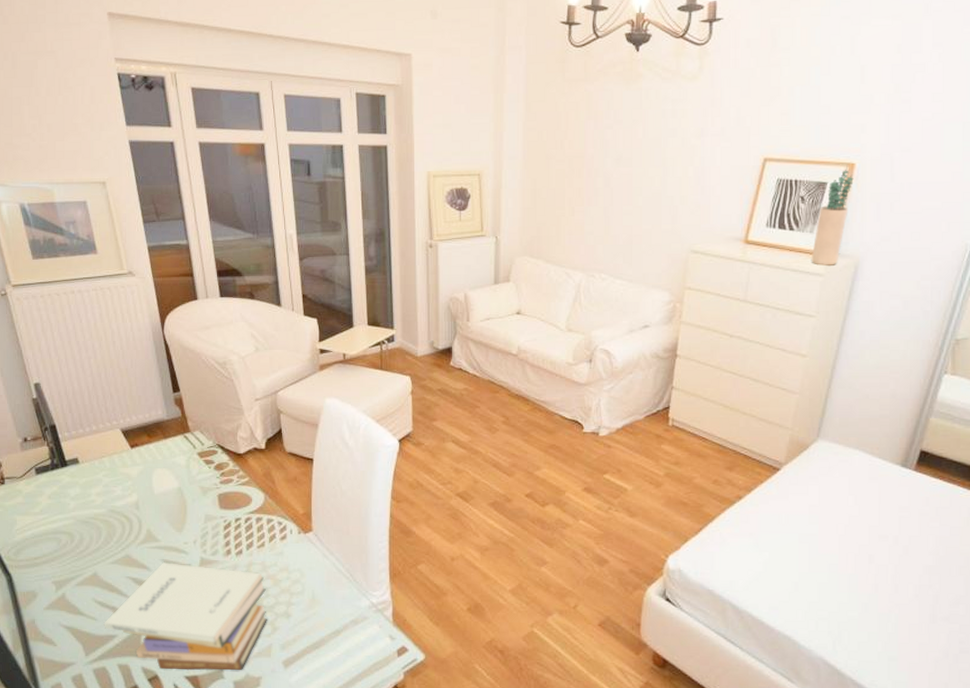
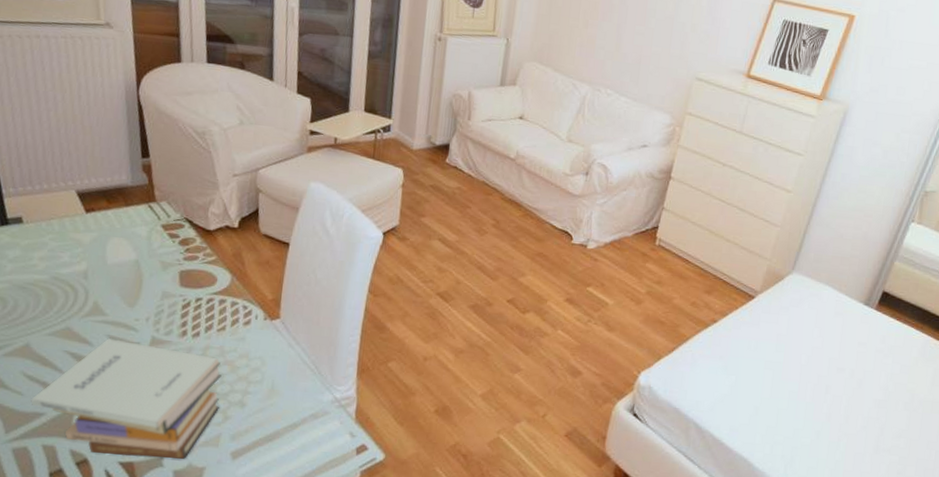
vase: present [811,166,854,266] -> none [805,17,852,109]

